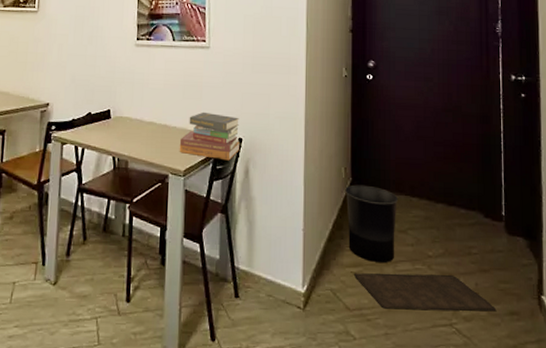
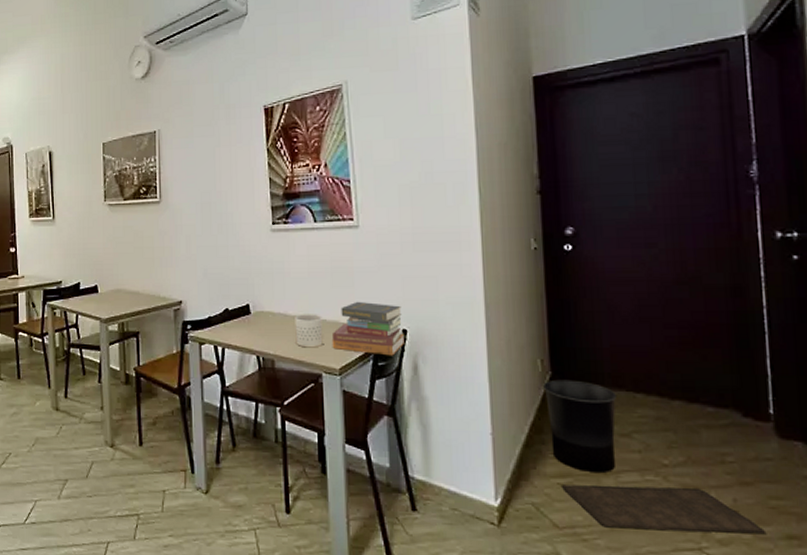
mug: none [148,120,173,151] -> present [295,314,323,348]

